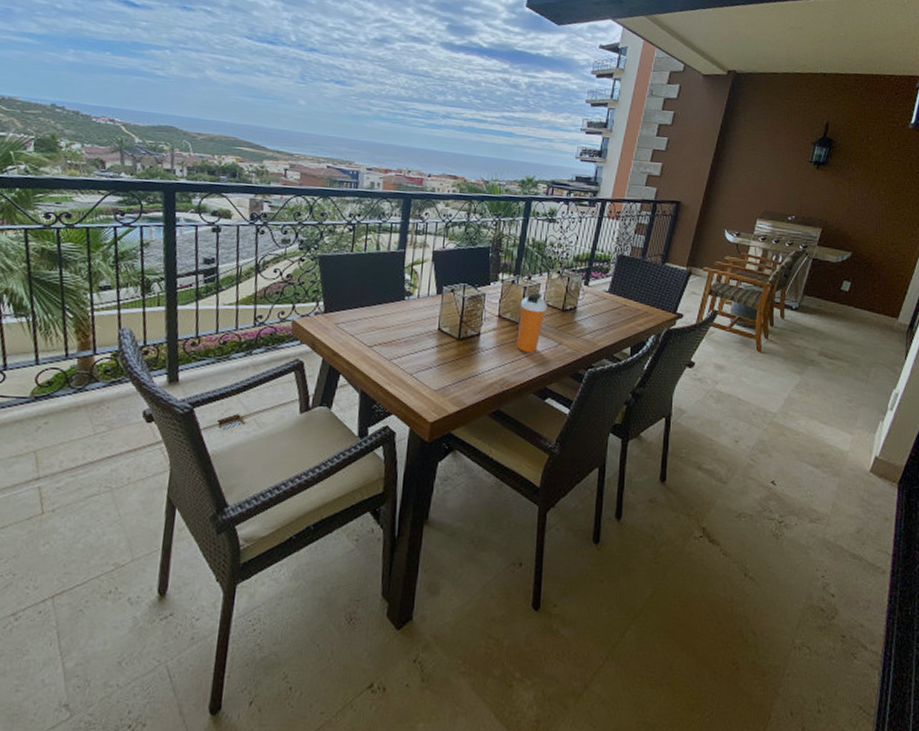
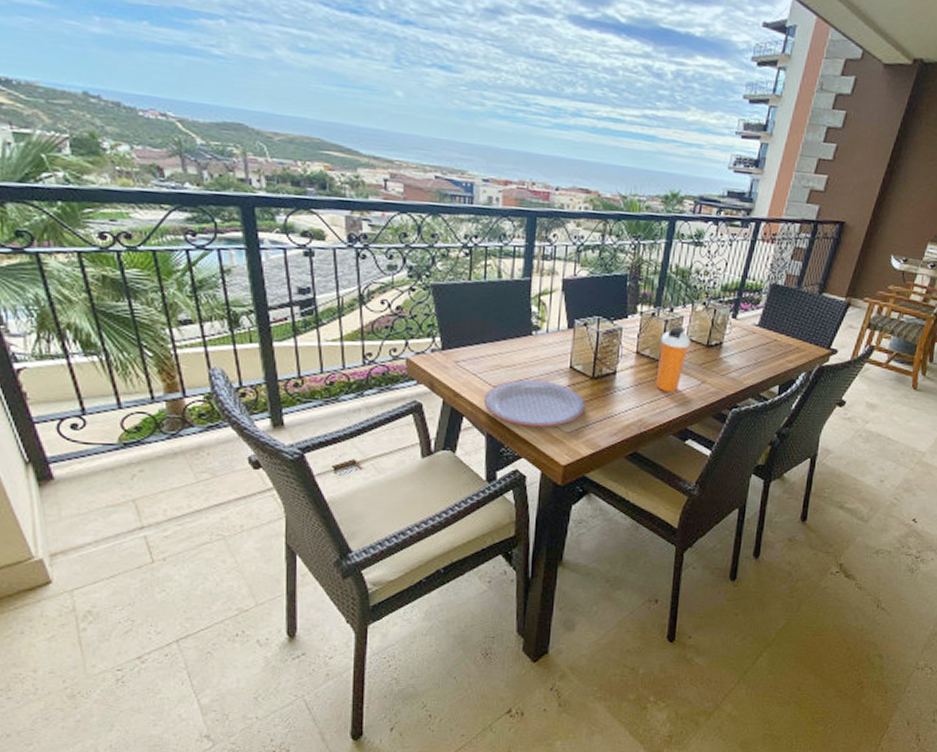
plate: none [359,340,453,385] -> present [483,379,586,427]

